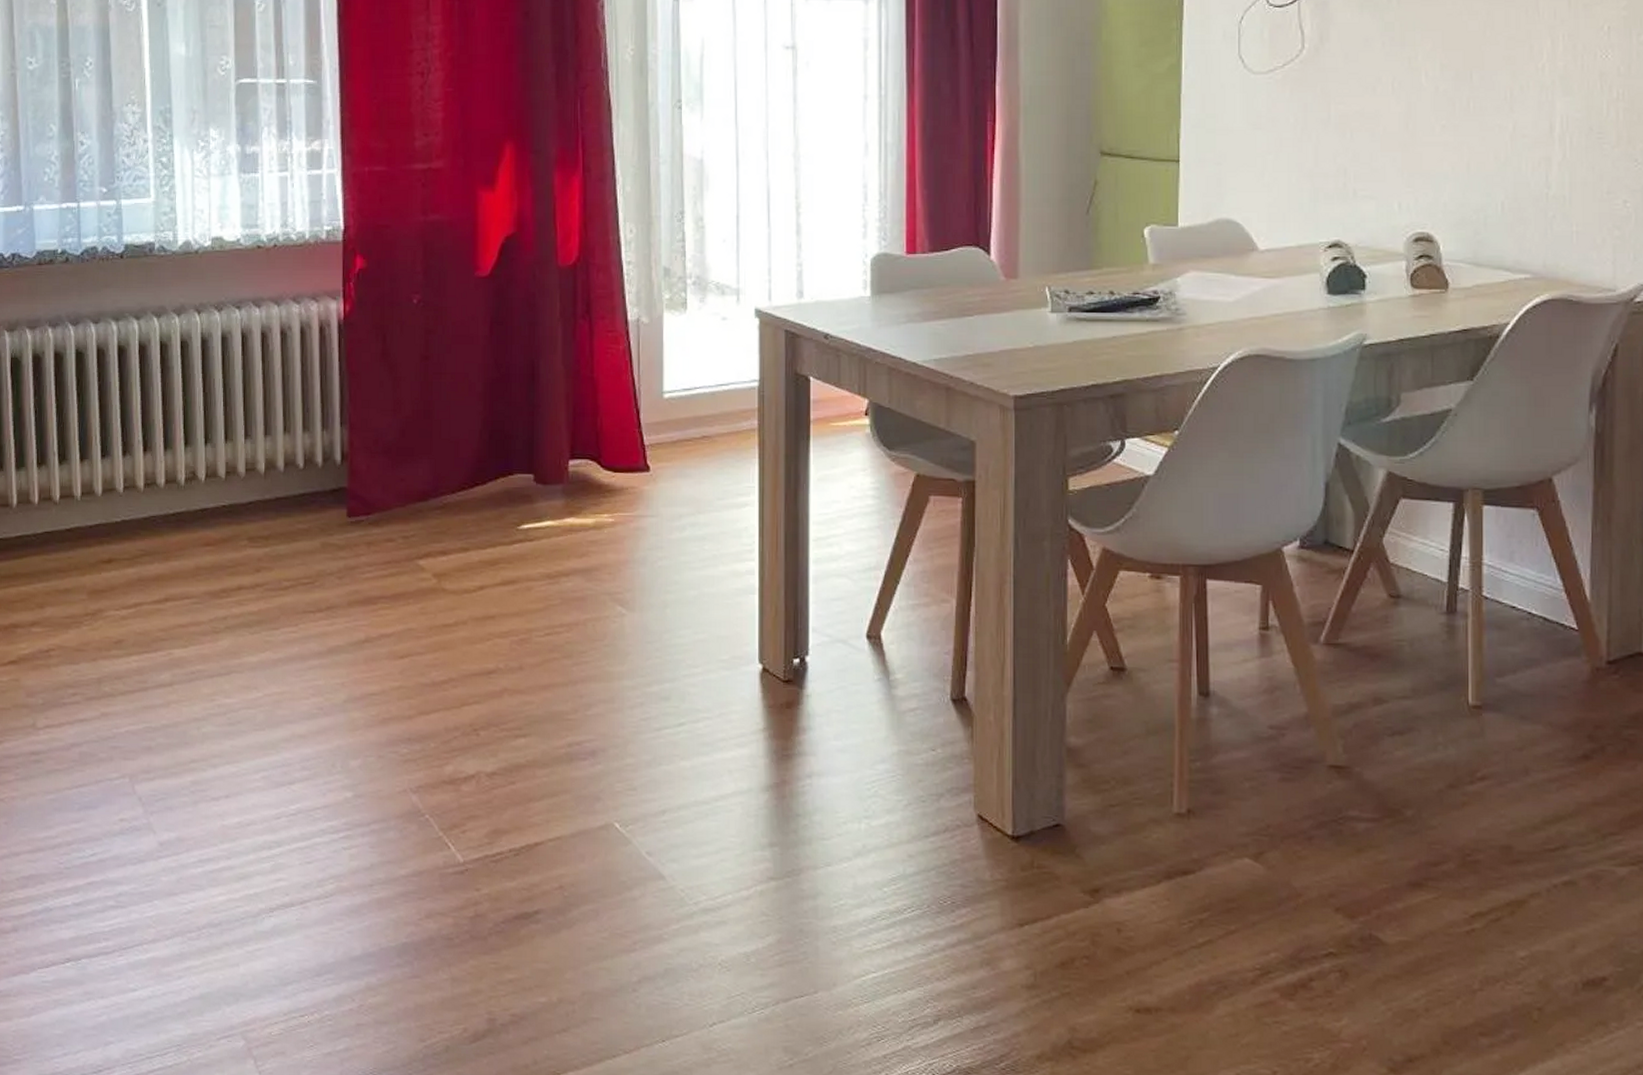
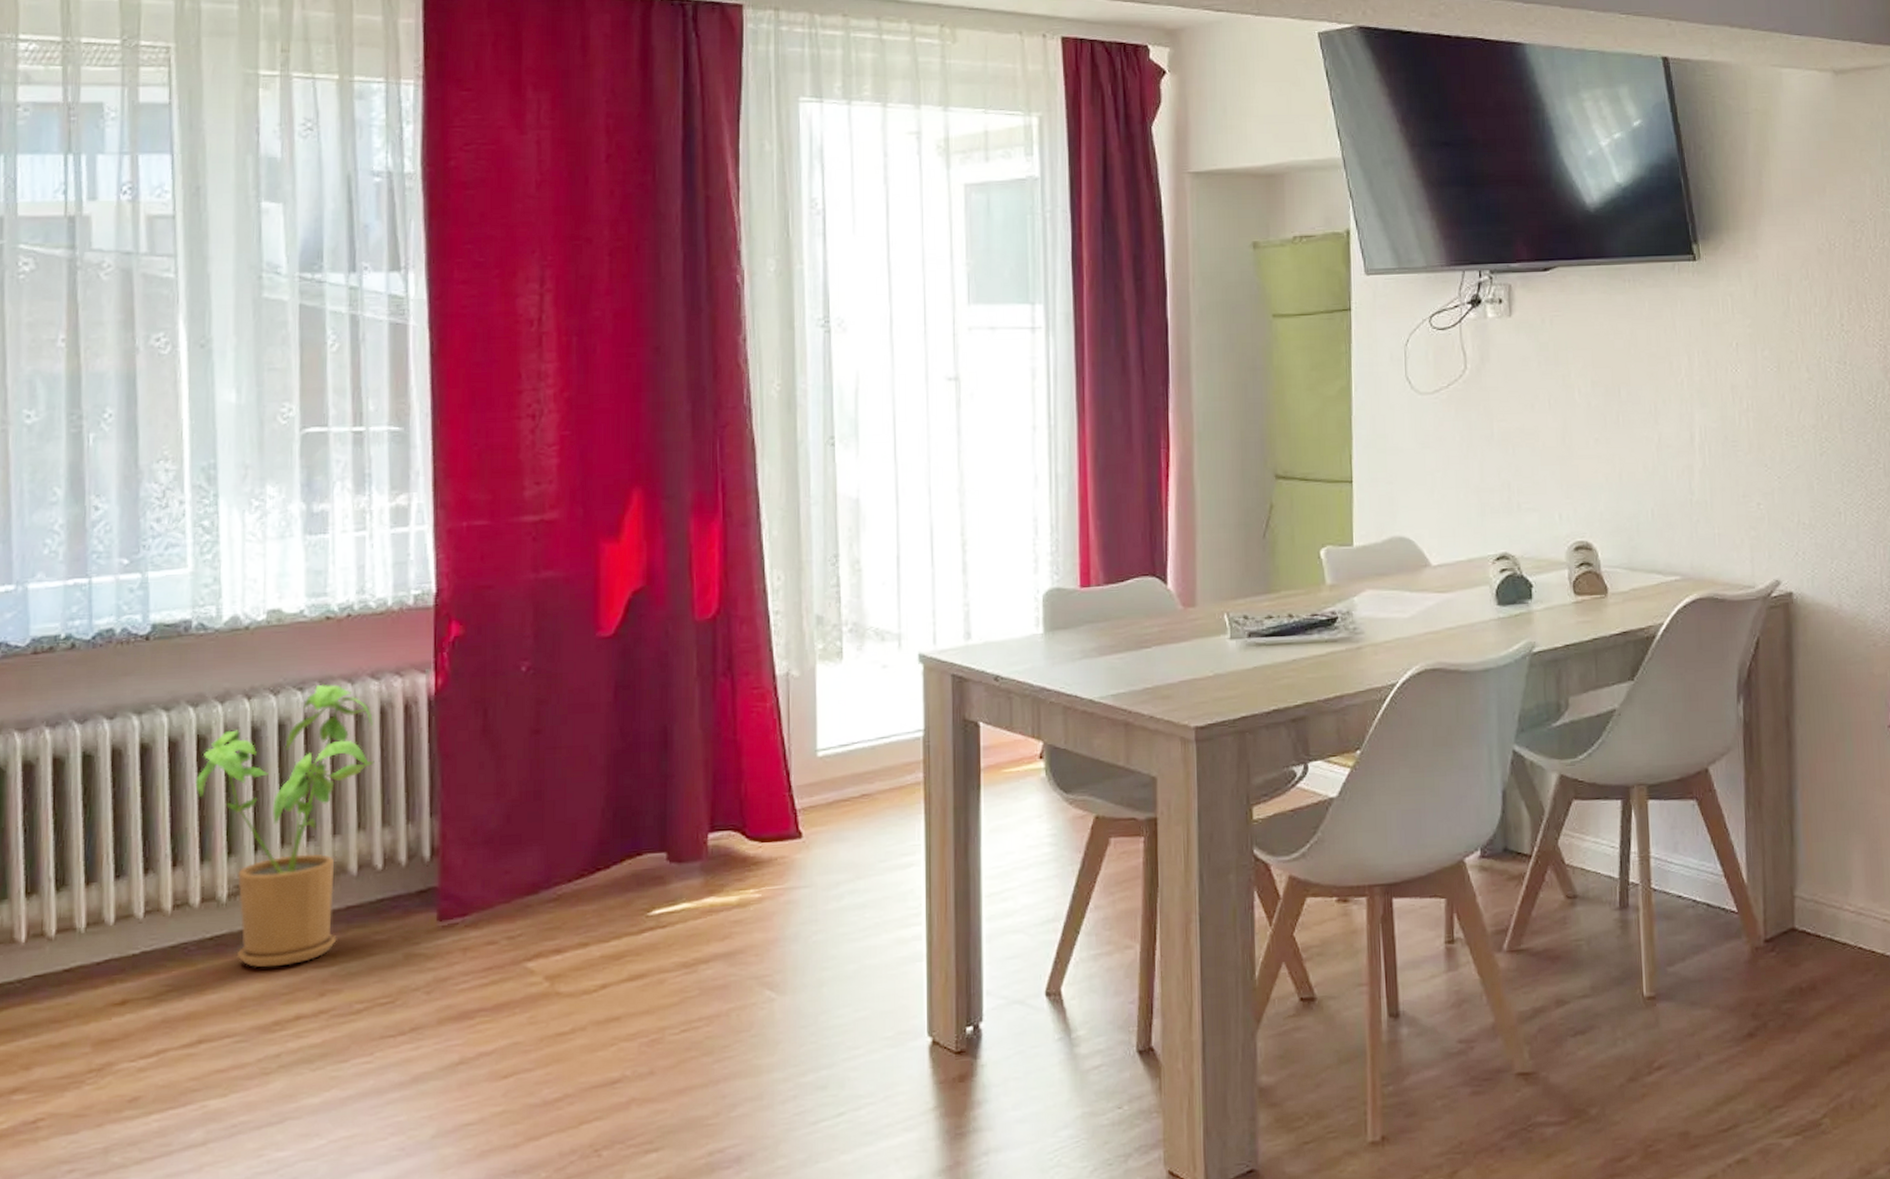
house plant: none [160,304,296,544] -> present [195,684,375,968]

